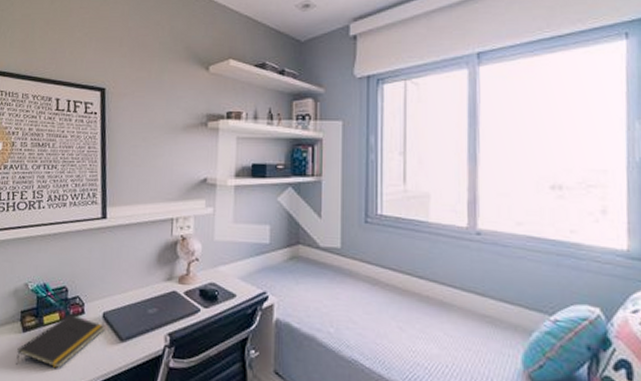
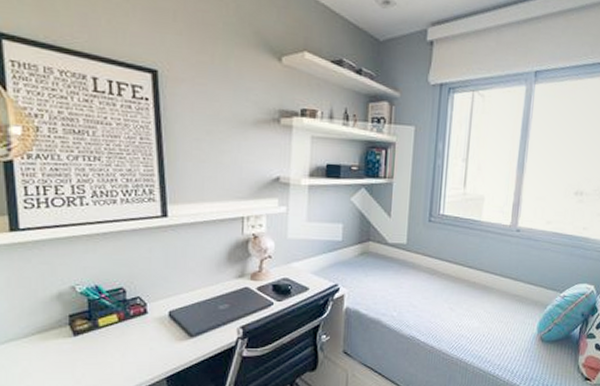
notepad: present [16,314,105,369] -> none [68,315,172,369]

